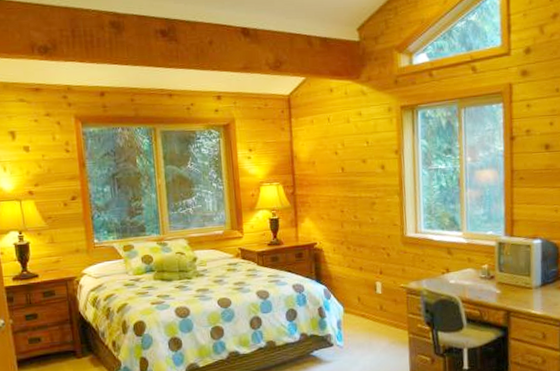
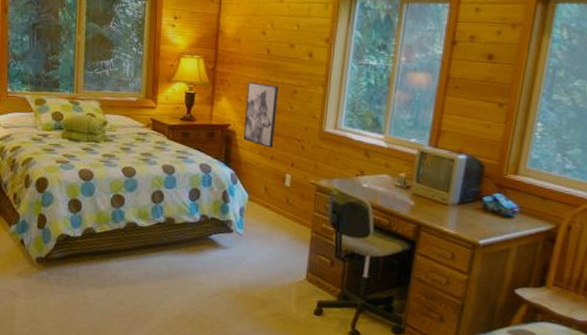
wall art: none [327,199,361,260] -> present [243,81,279,148]

